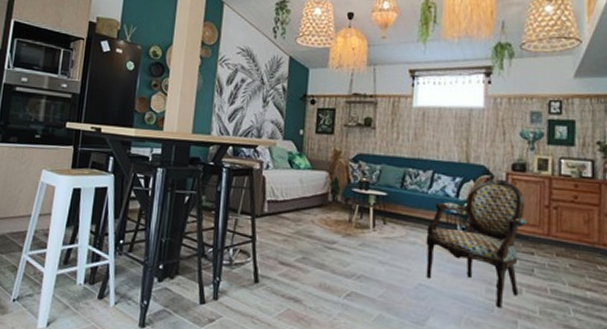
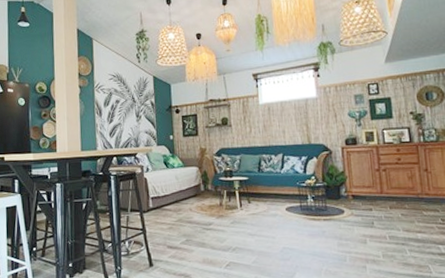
armchair: present [426,179,528,309] -> none [284,153,364,258]

